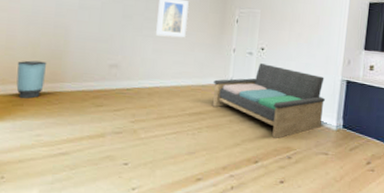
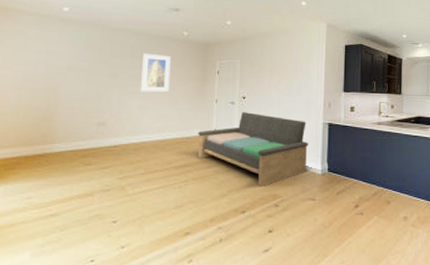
trash can: present [16,60,47,99] -> none [8,124,38,162]

